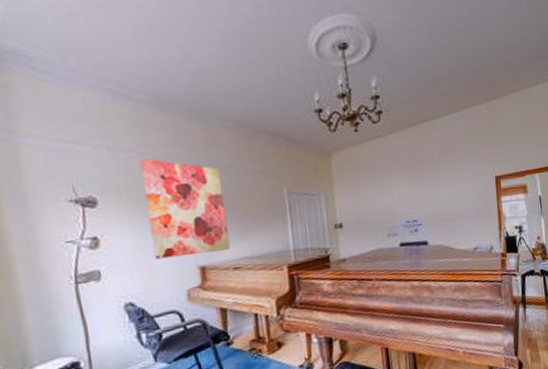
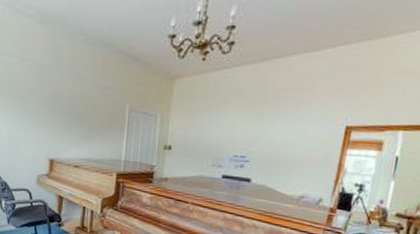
wall art: present [139,158,231,260] -> none [20,64,78,150]

